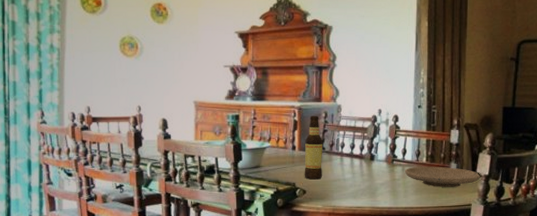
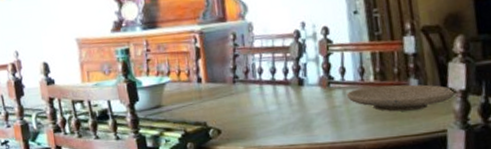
bottle: present [304,115,323,180] -> none [212,38,239,117]

